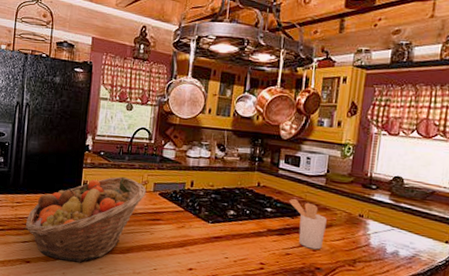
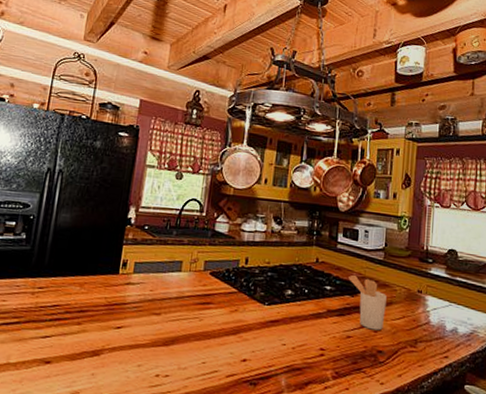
fruit basket: present [25,176,147,263] -> none [47,254,196,360]

